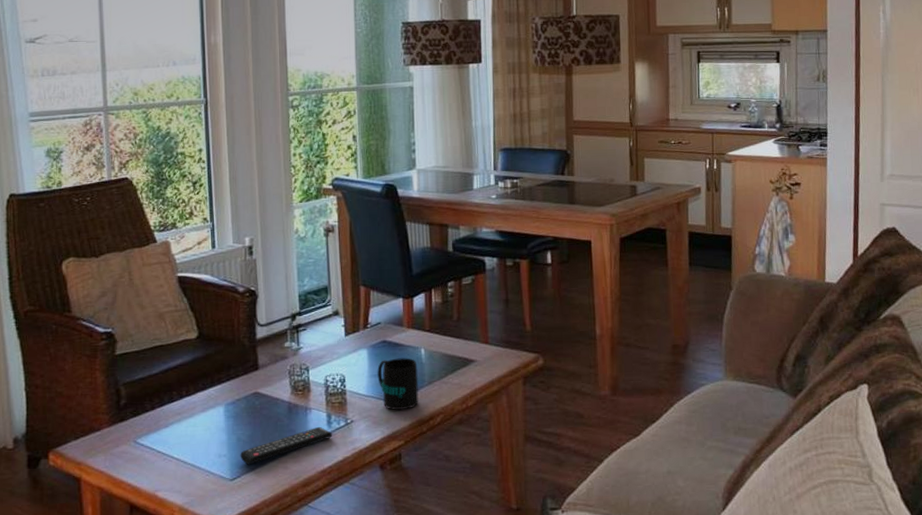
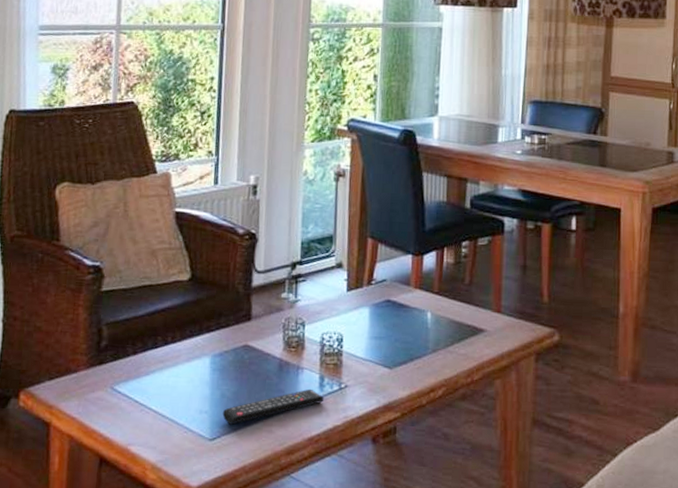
mug: present [377,358,419,410] -> none [378,320,422,378]

